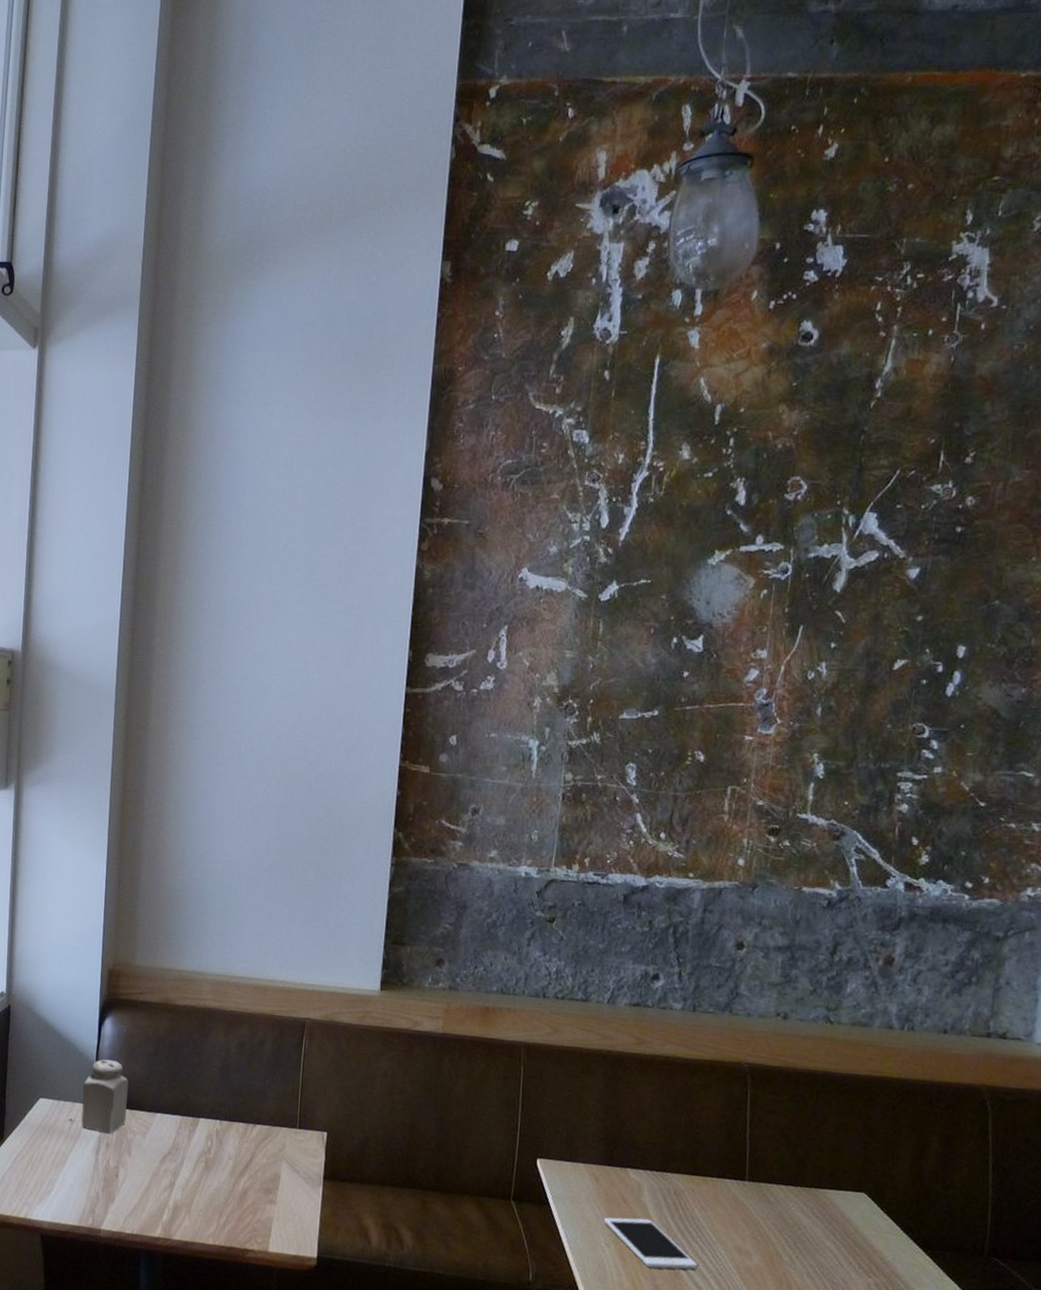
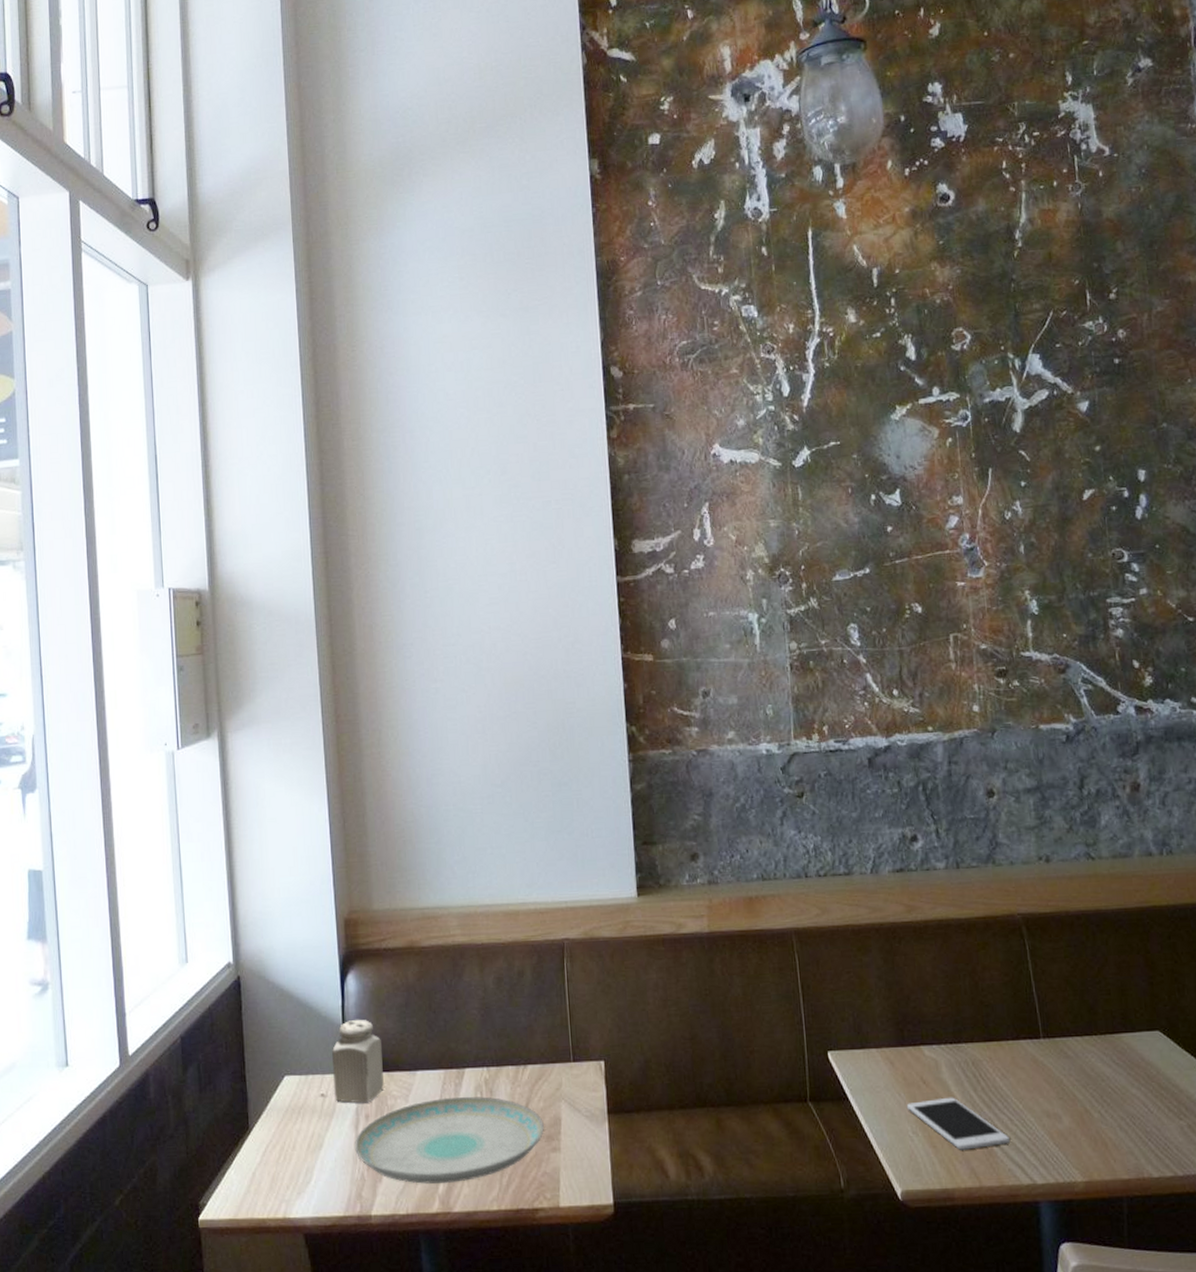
plate: none [94,1140,264,1215] -> present [355,1097,544,1184]

